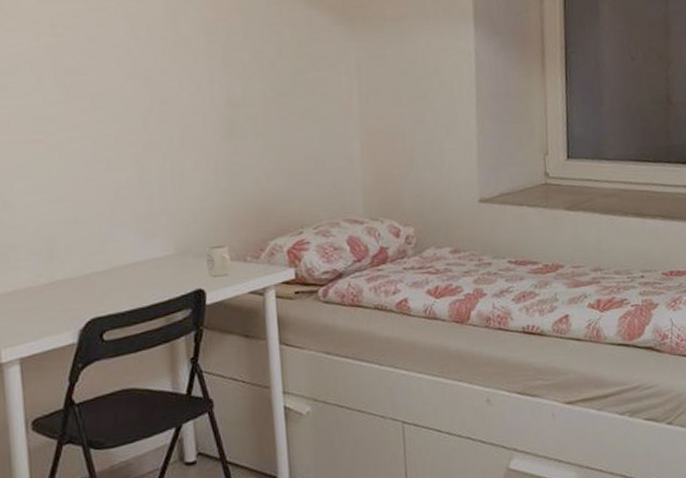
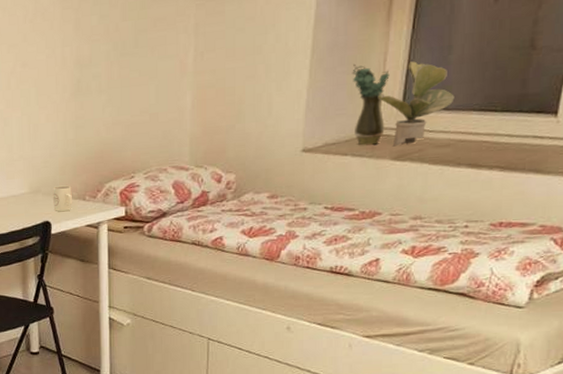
vase: none [517,112,555,195] -> present [352,63,390,146]
potted plant: none [544,112,612,196] -> present [377,61,455,147]

